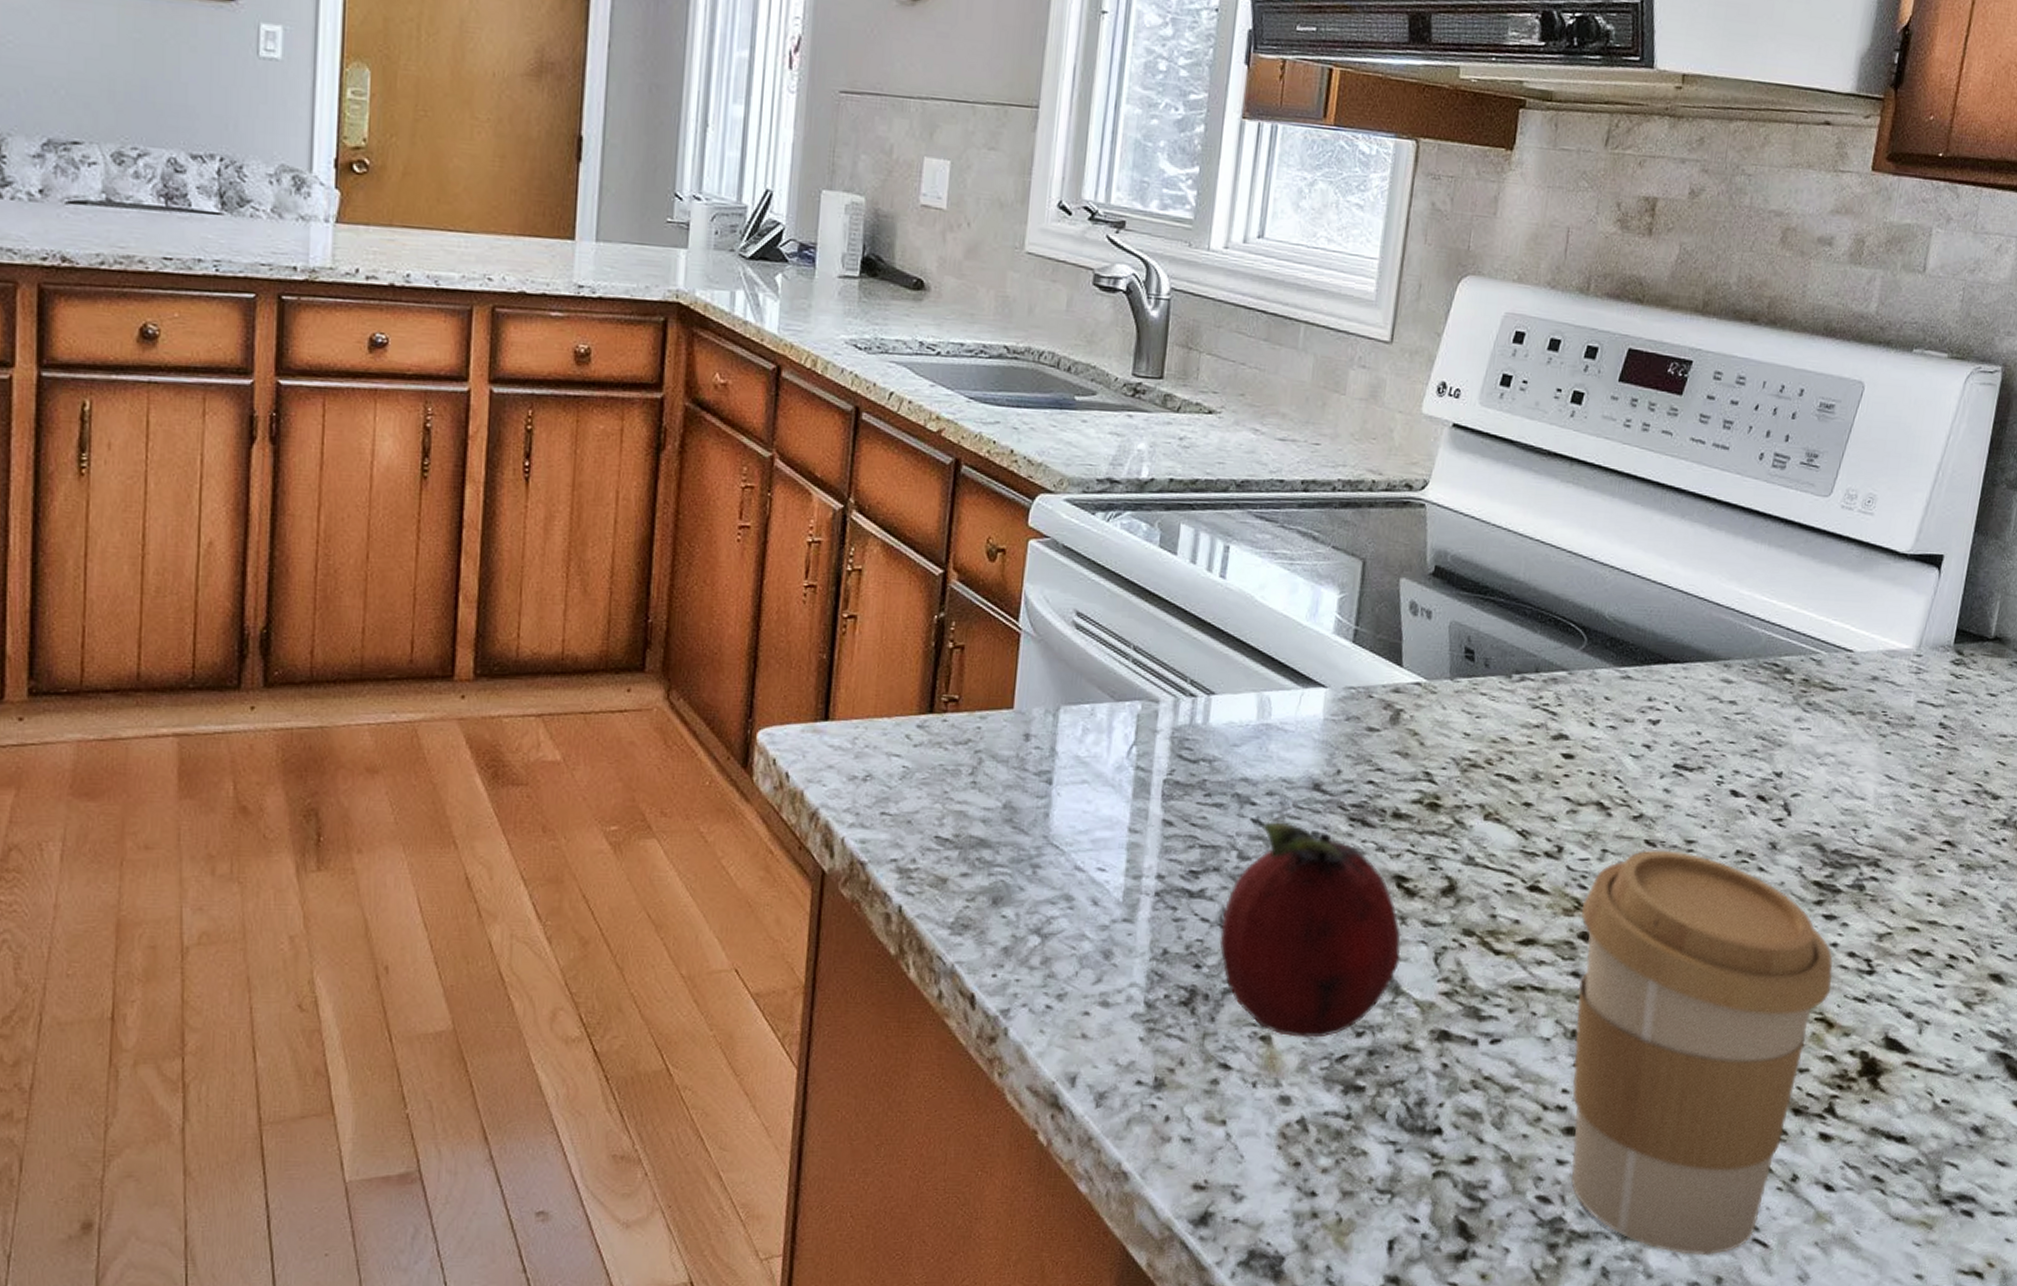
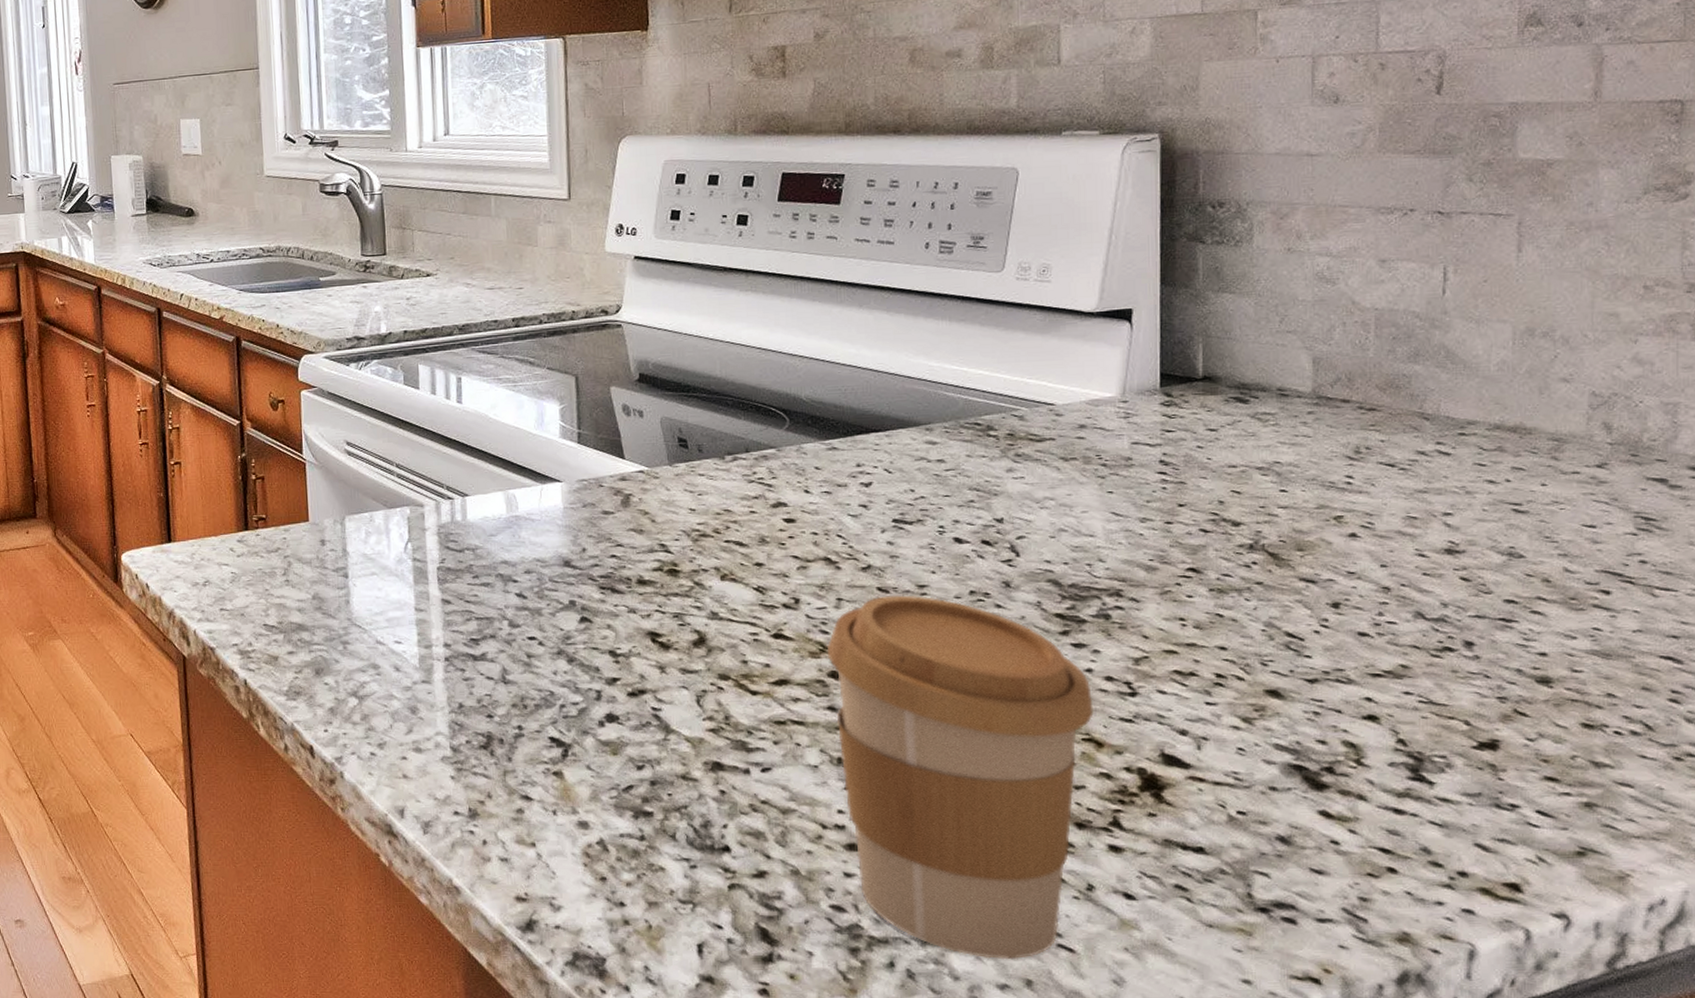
fruit: present [1219,822,1402,1038] -> none [504,594,666,772]

